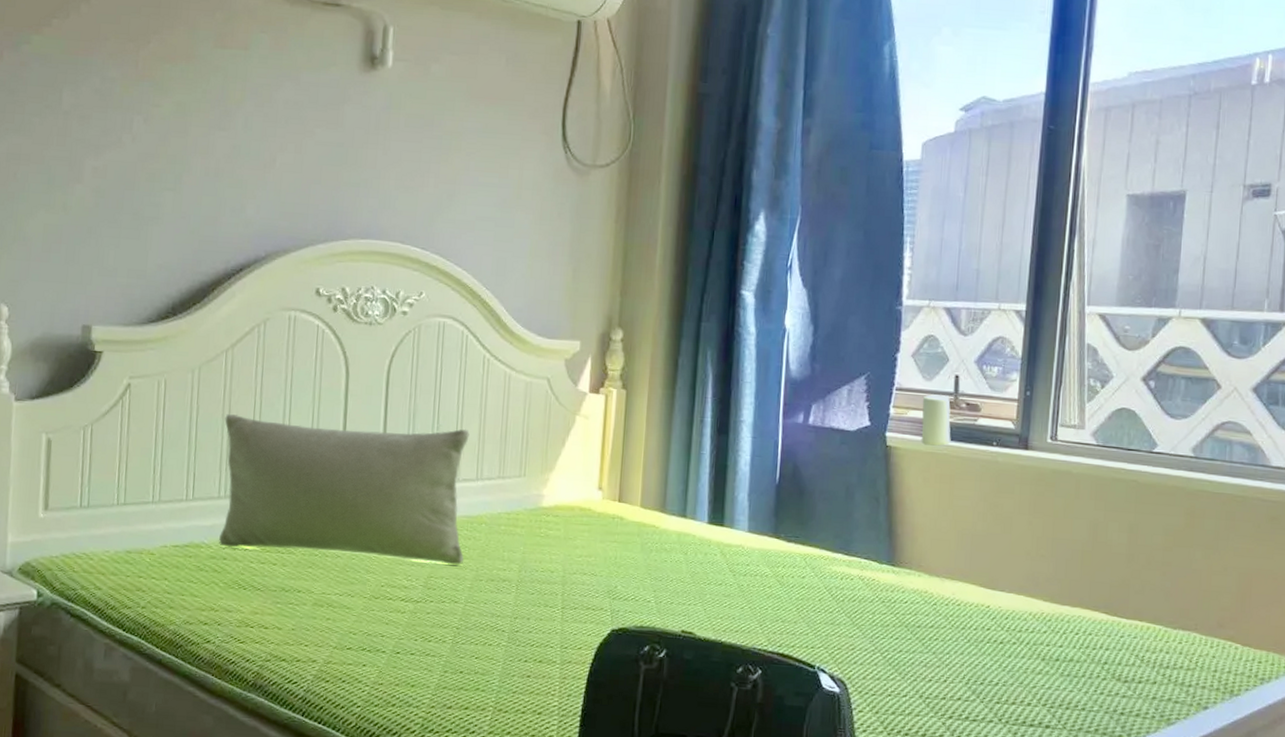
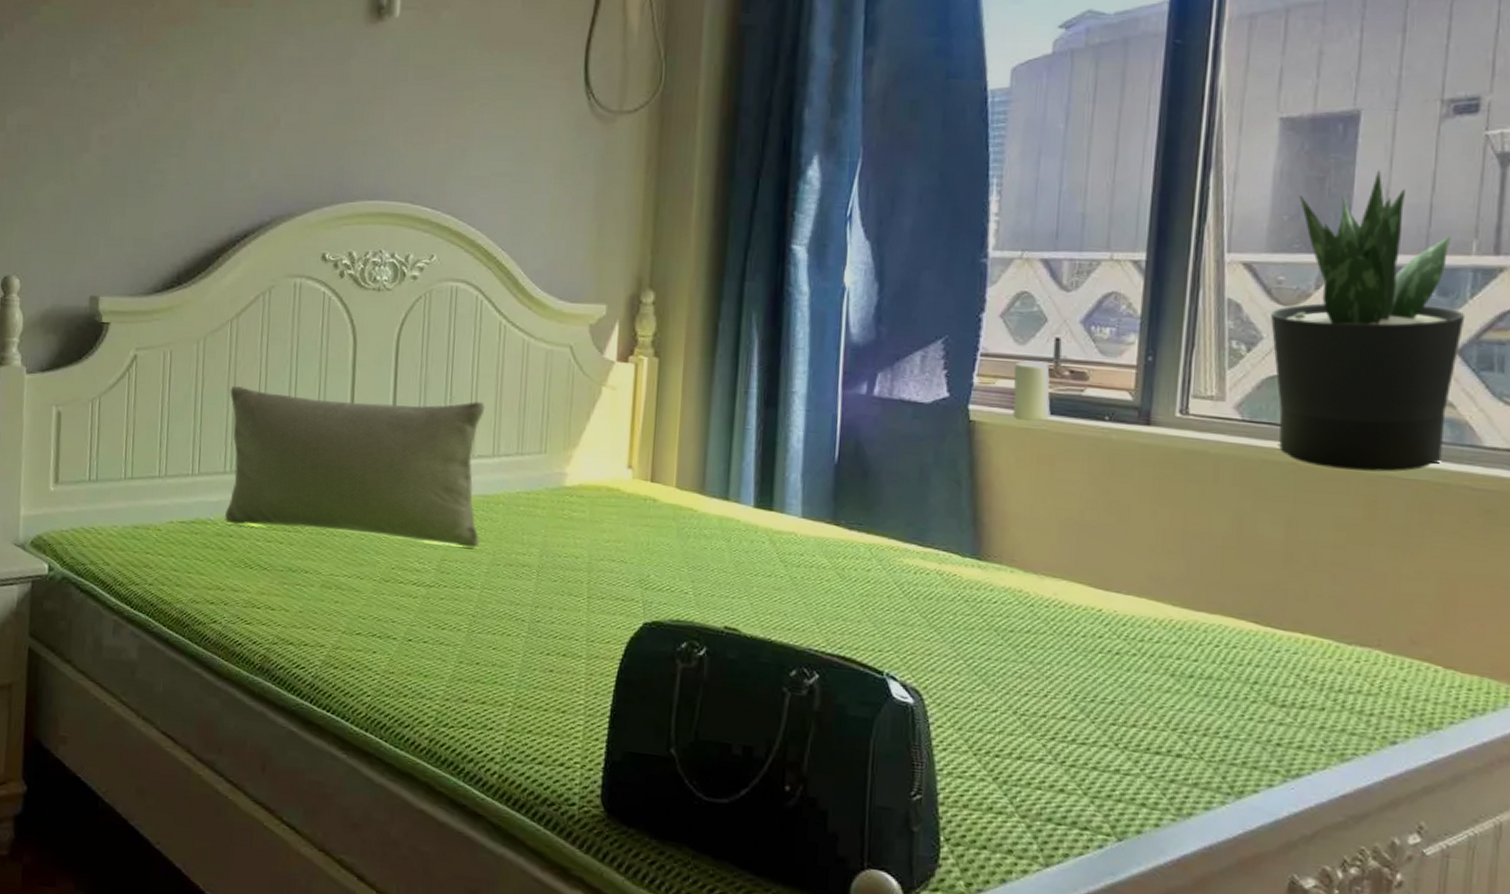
planter: none [1119,240,1259,487] -> present [1271,170,1466,472]

